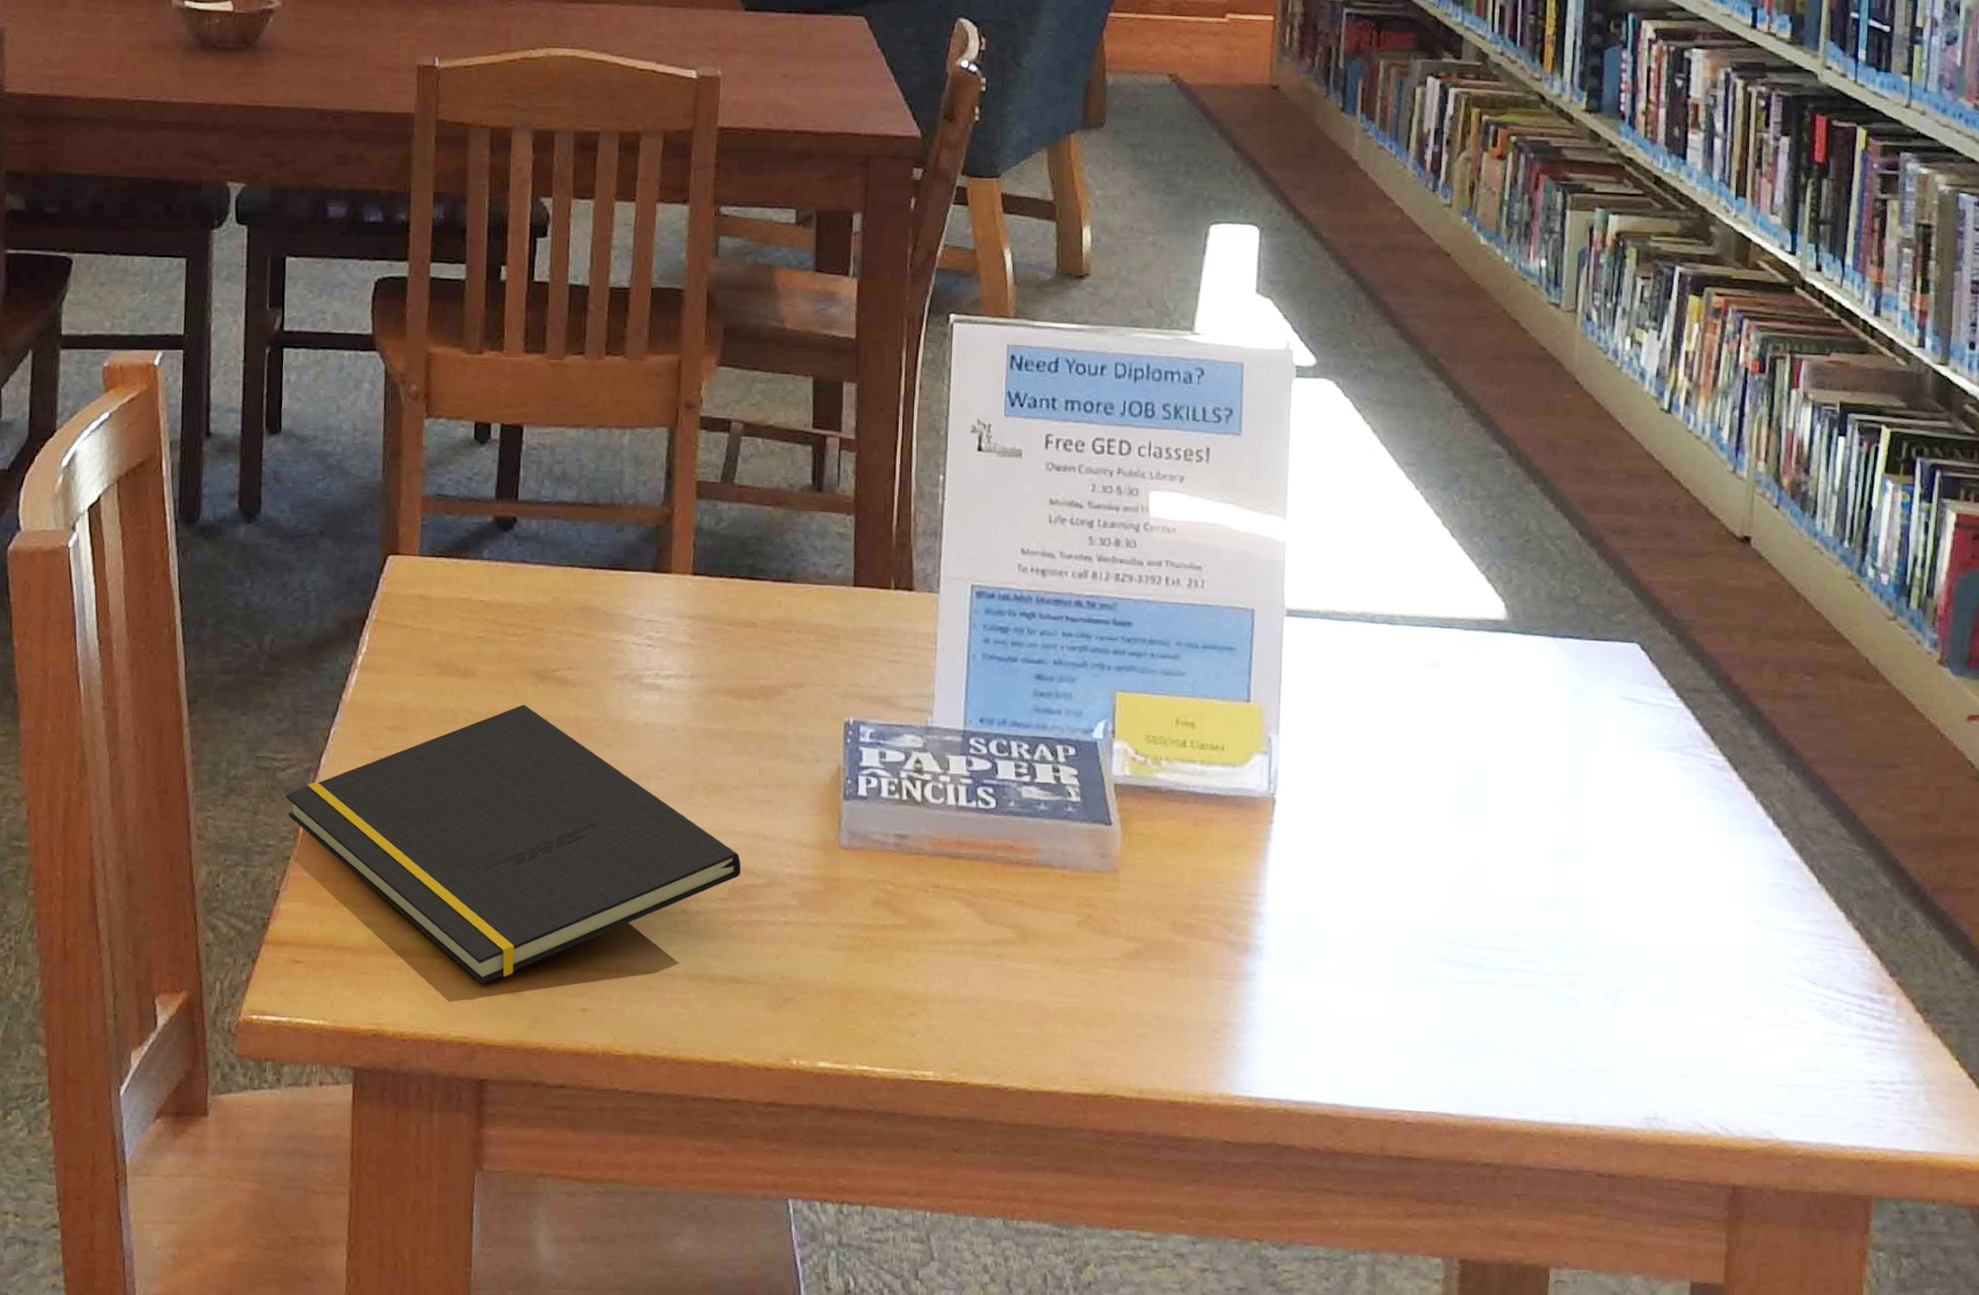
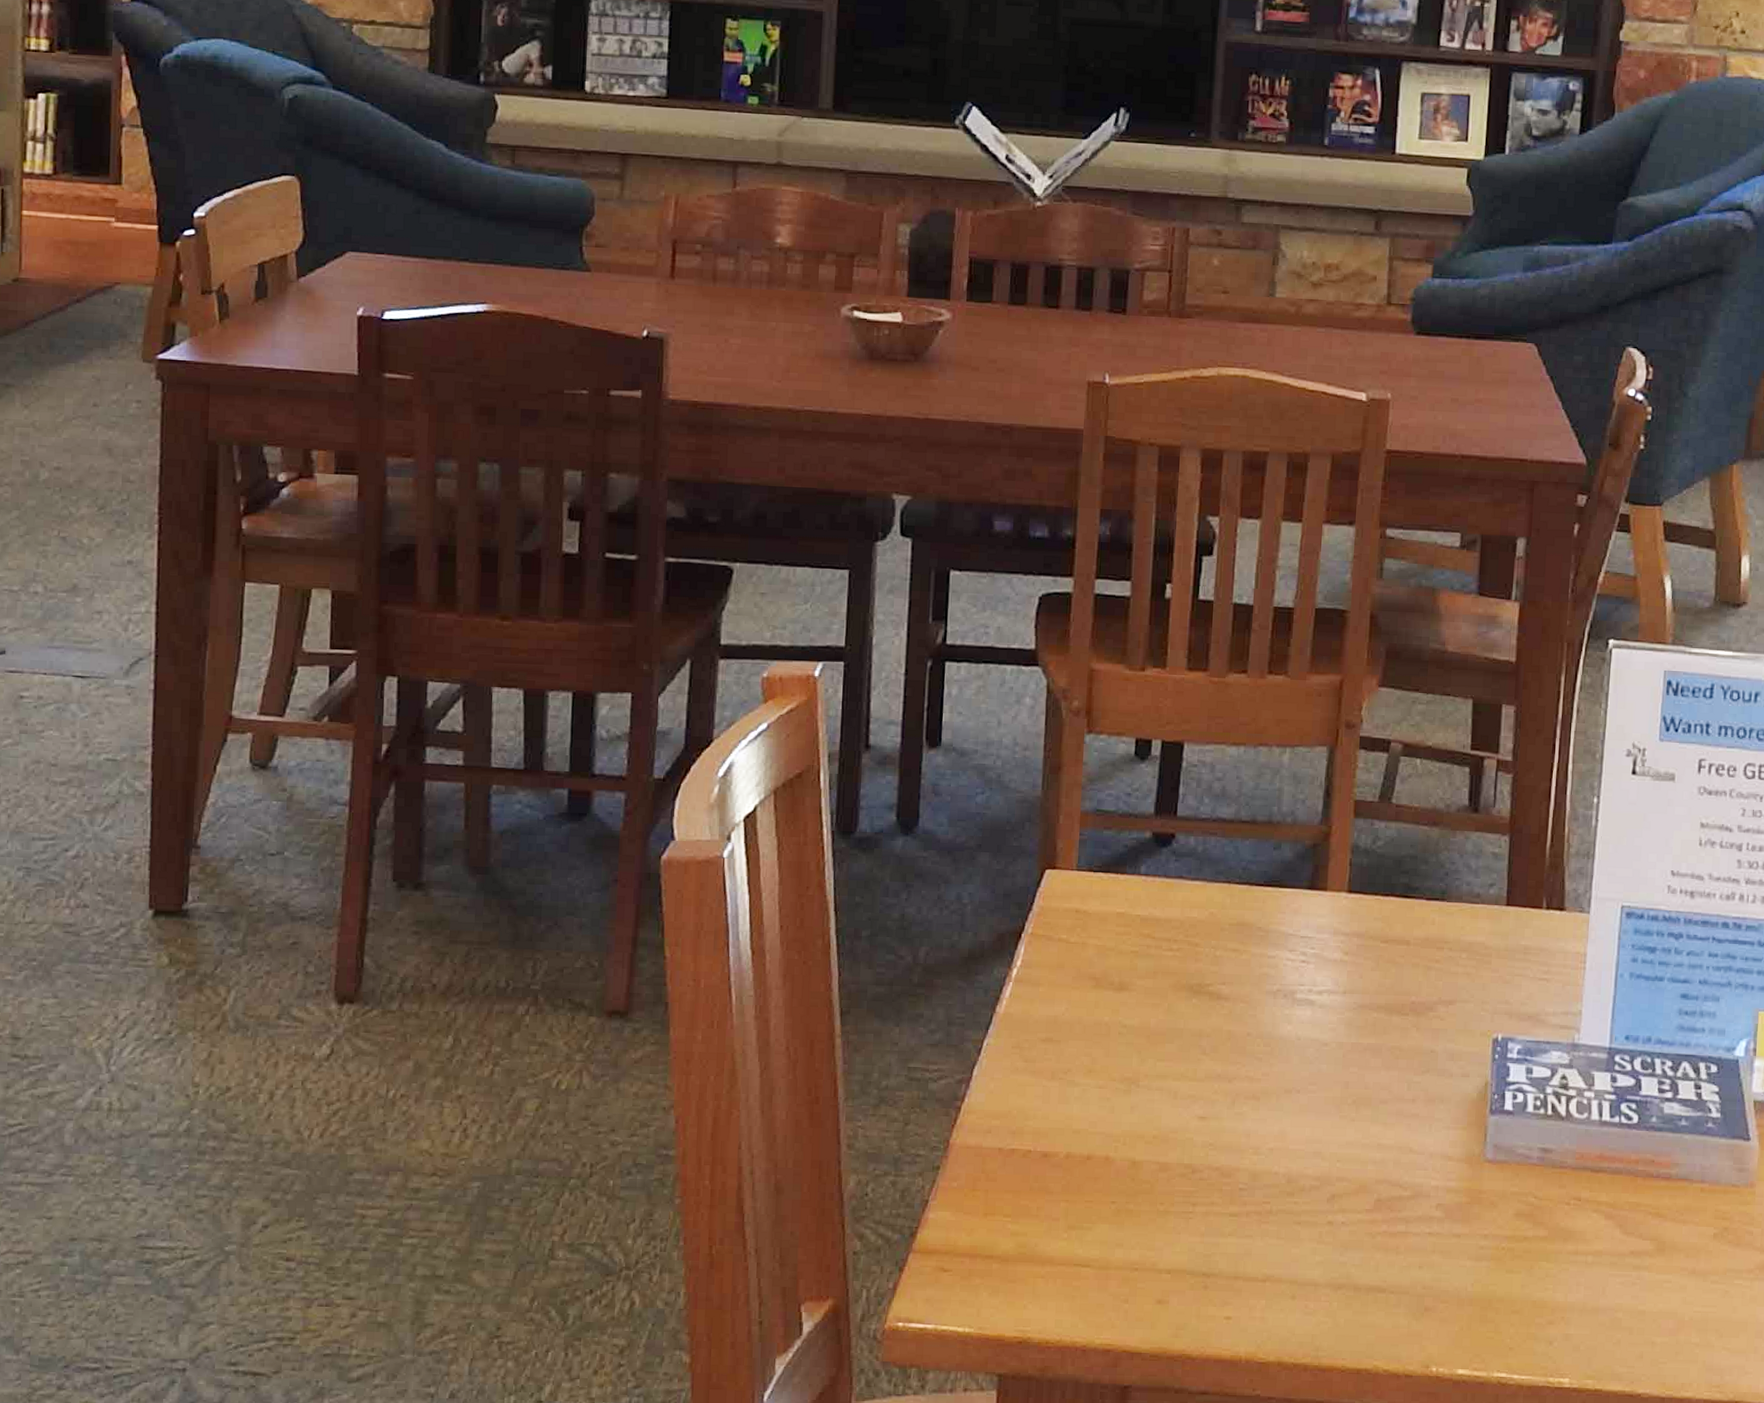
notepad: present [285,704,741,985] -> none [936,1018,1388,1293]

